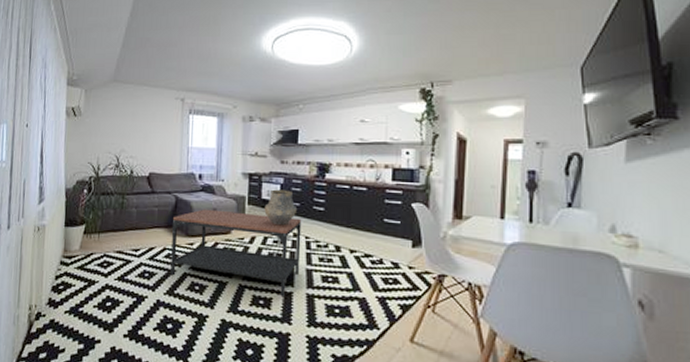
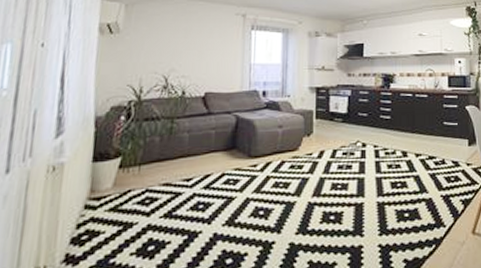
coffee table: present [170,209,302,296] -> none [230,126,370,208]
ceramic pot: present [264,189,298,226] -> none [333,101,365,137]

